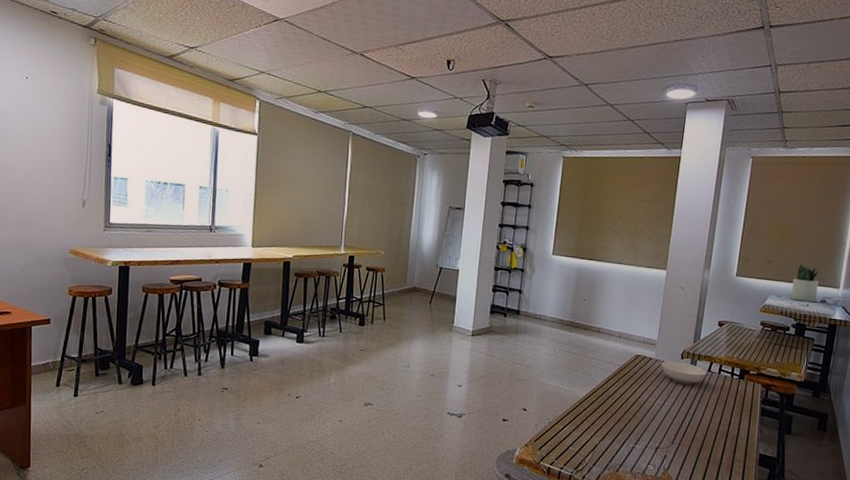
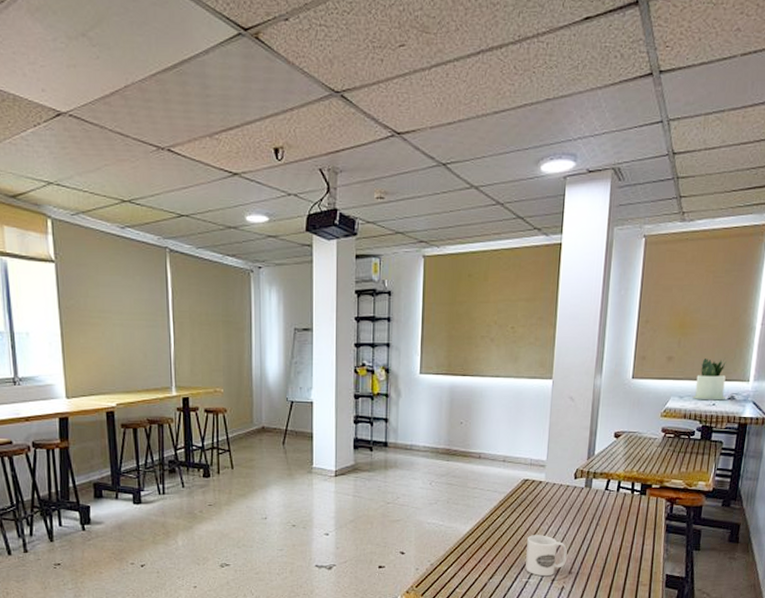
mug: none [633,405,672,444] -> present [525,535,567,577]
bowl: present [661,360,708,385] -> none [552,482,605,507]

